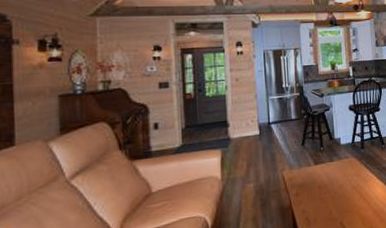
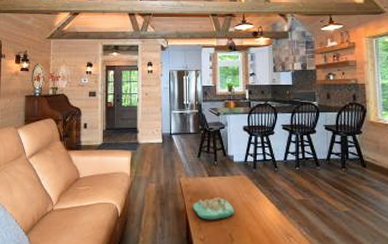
decorative tray: none [299,185,344,213] -> present [193,197,234,220]

